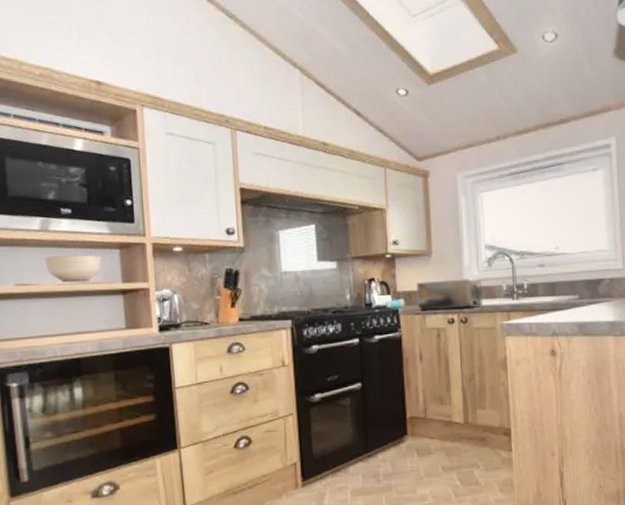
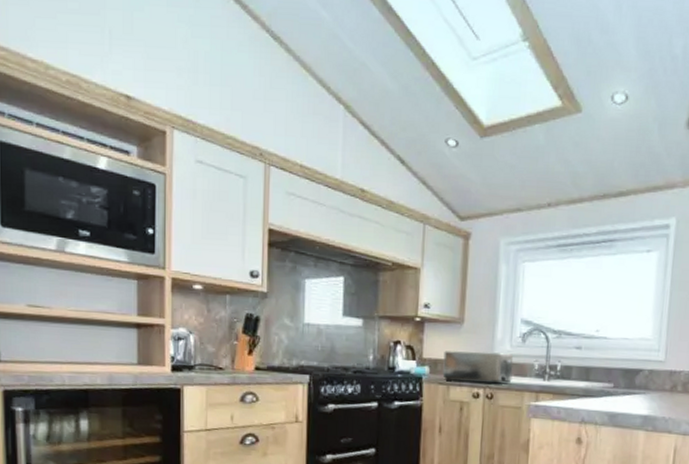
bowl: present [45,255,102,283] -> none [59,280,118,311]

